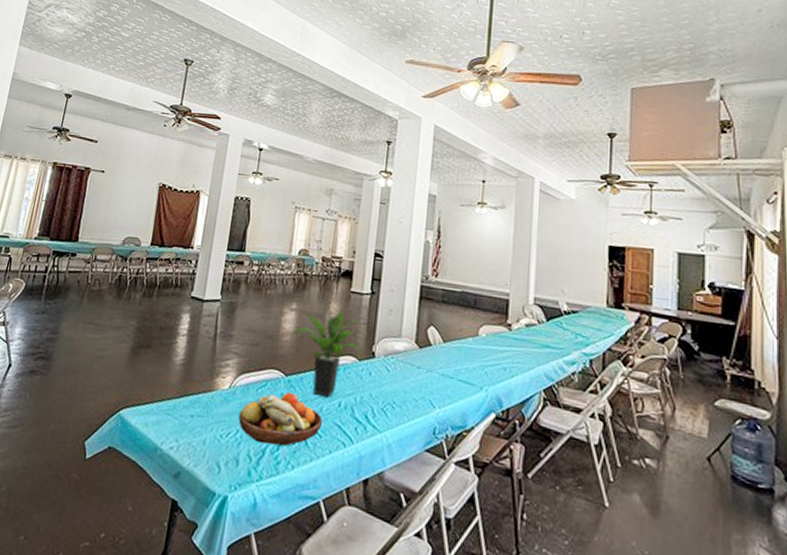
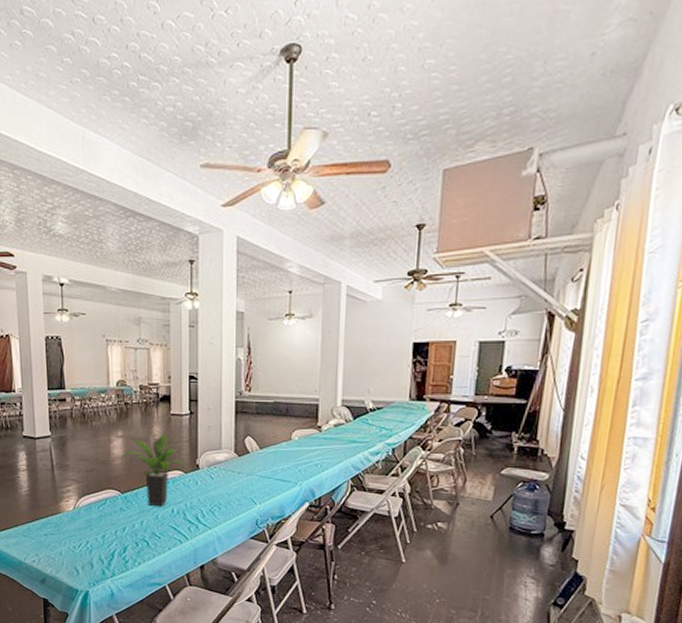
fruit bowl: present [238,392,322,446] -> none [87,506,159,549]

